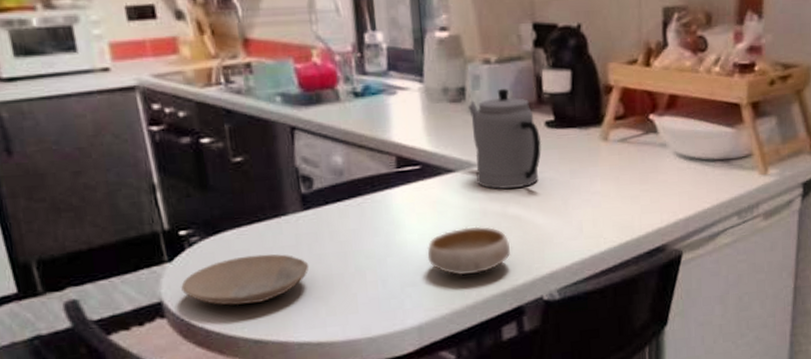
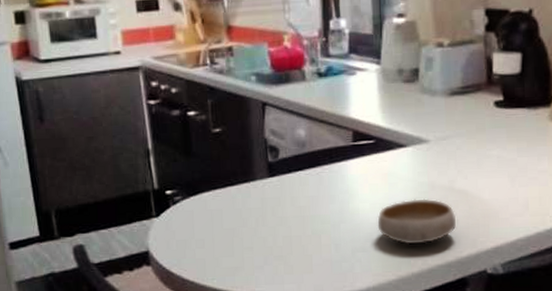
plate: present [181,254,310,306] -> none [165,214,272,259]
teapot: present [469,88,542,189] -> none [421,69,491,164]

